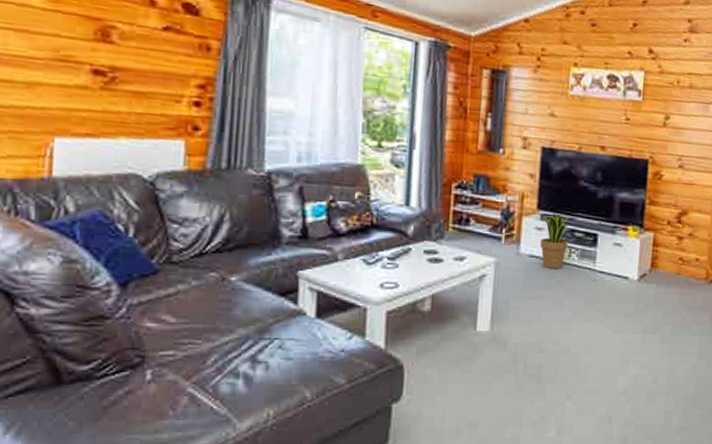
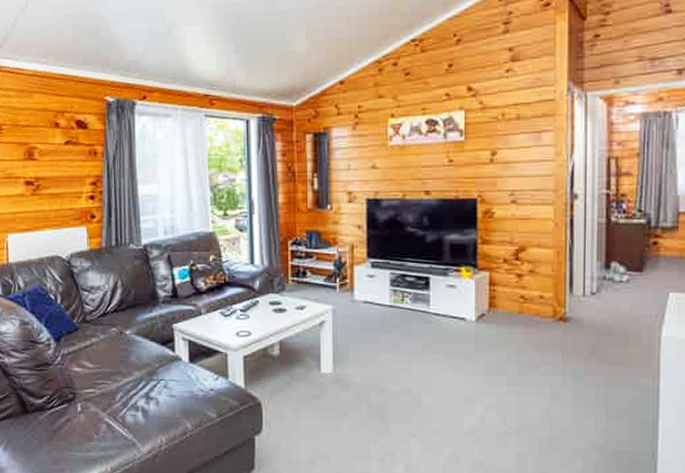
potted plant: present [540,213,571,269] -> none [371,260,400,314]

